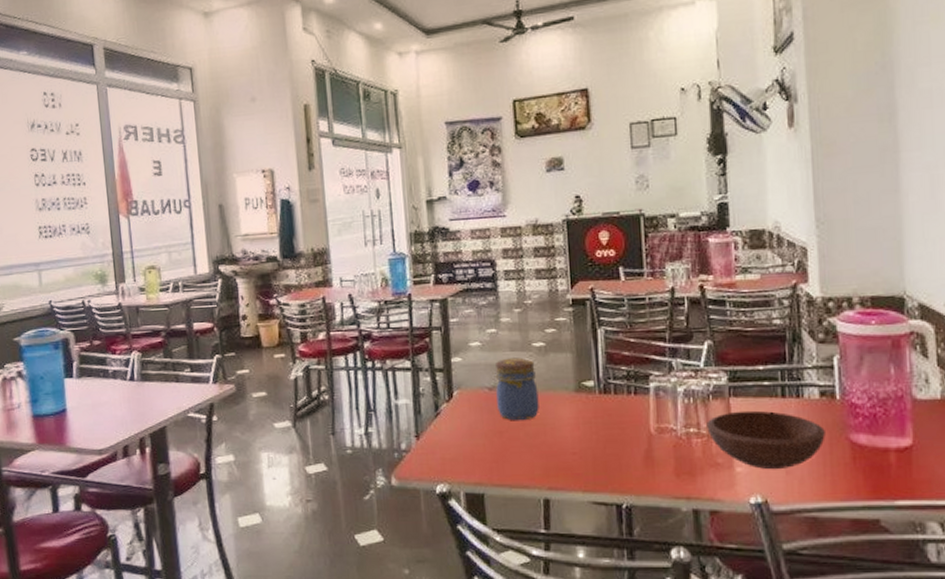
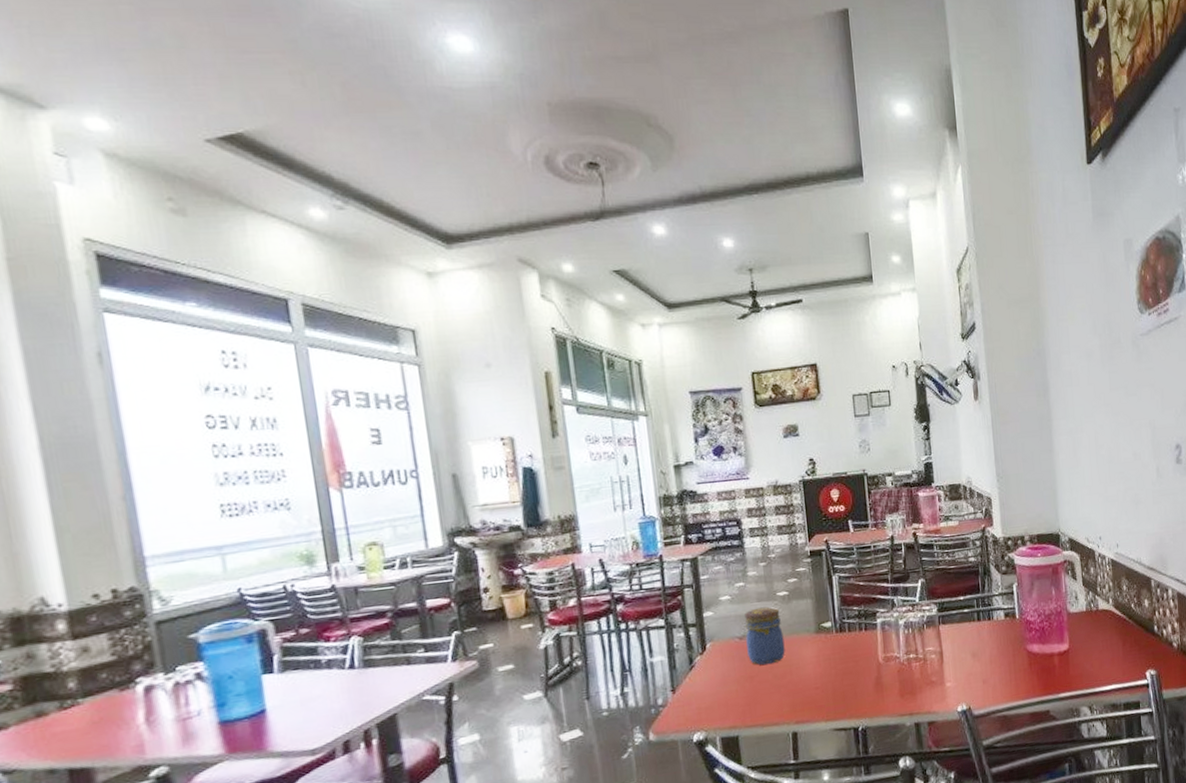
bowl: present [706,410,825,470] -> none [923,633,1010,682]

